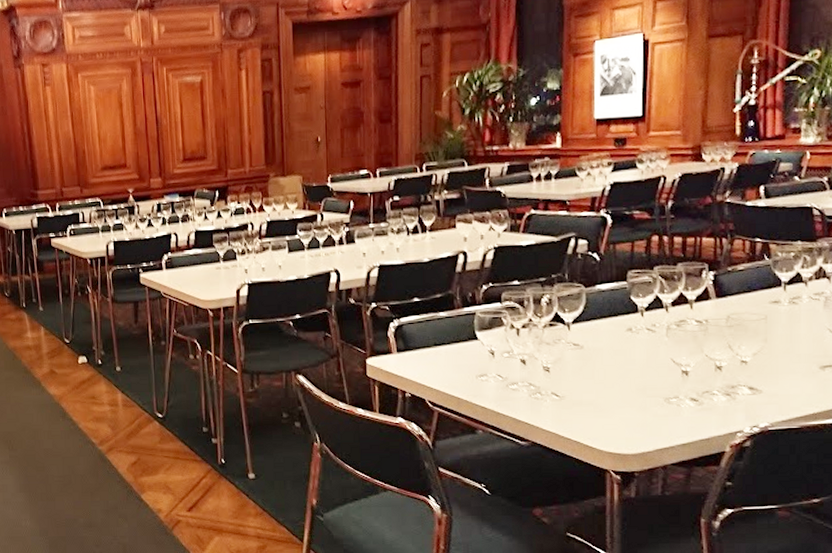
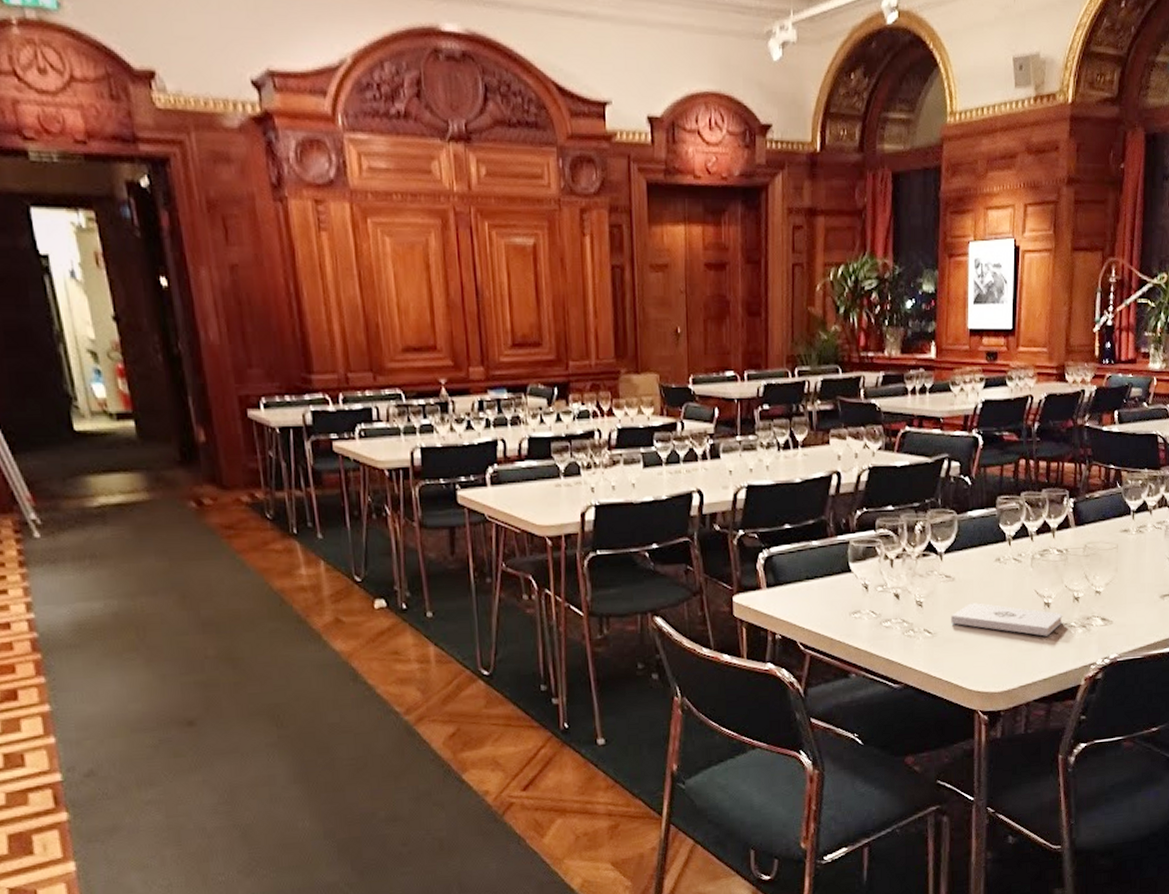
notepad: none [580,369,704,403] -> present [951,603,1063,636]

